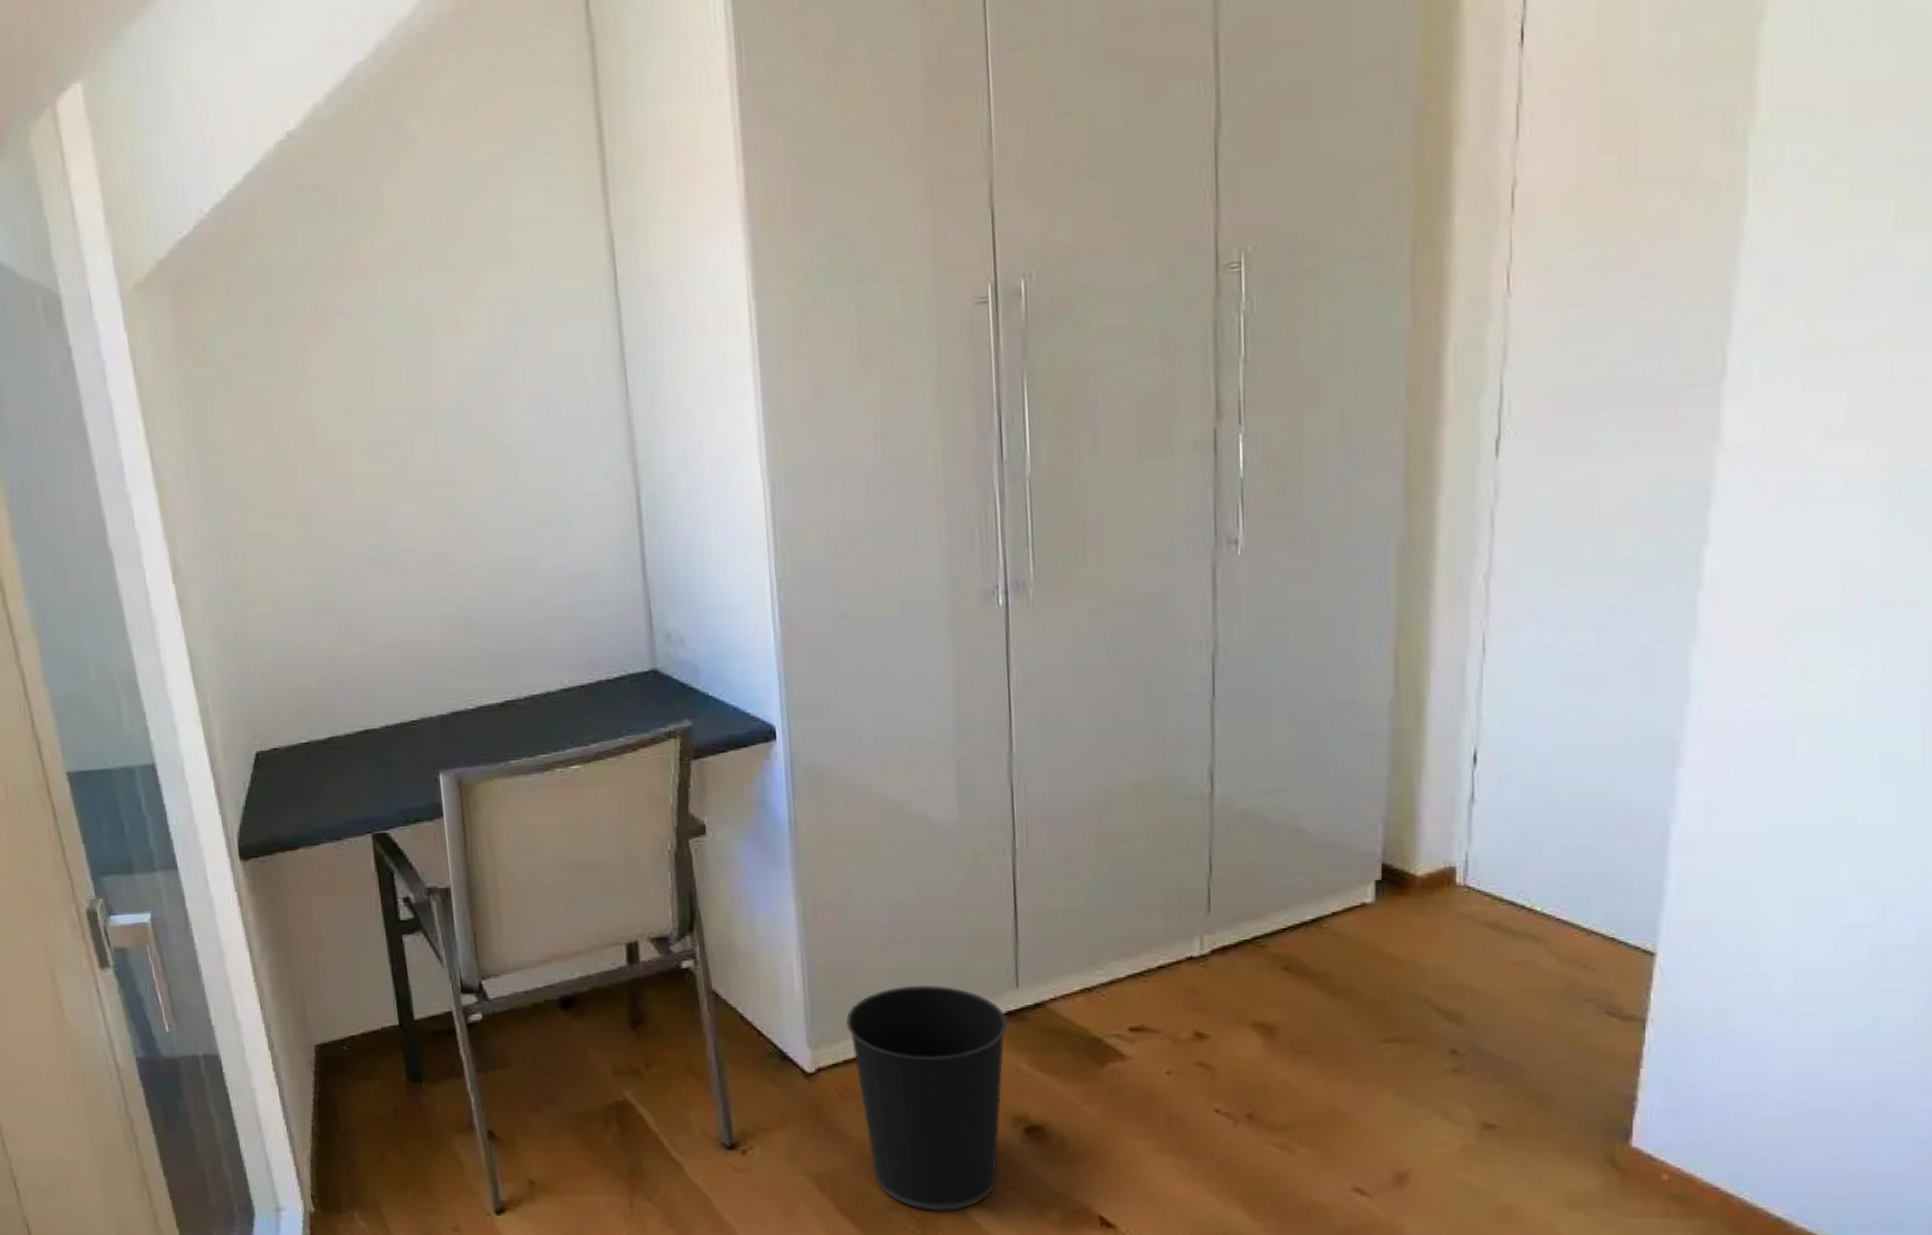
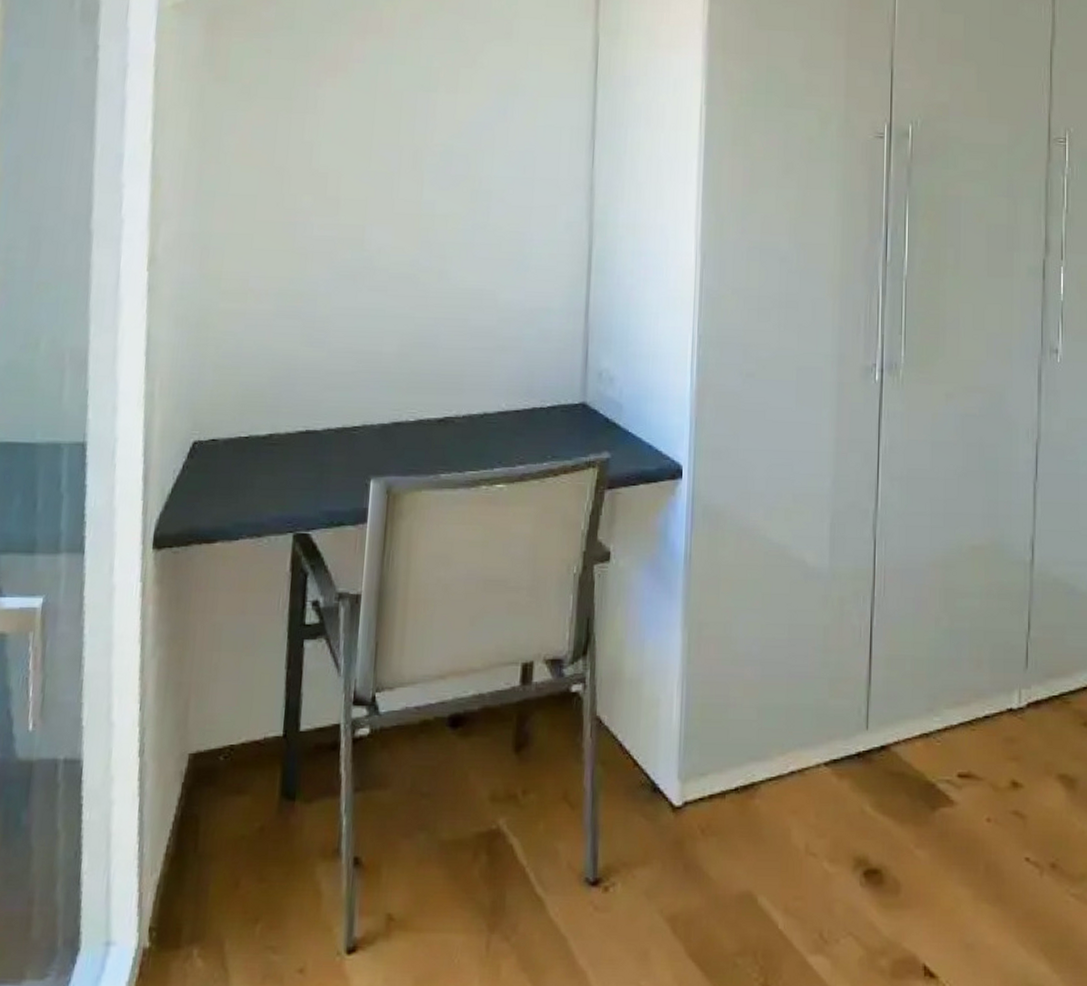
wastebasket: present [845,986,1007,1210] -> none [714,723,856,957]

